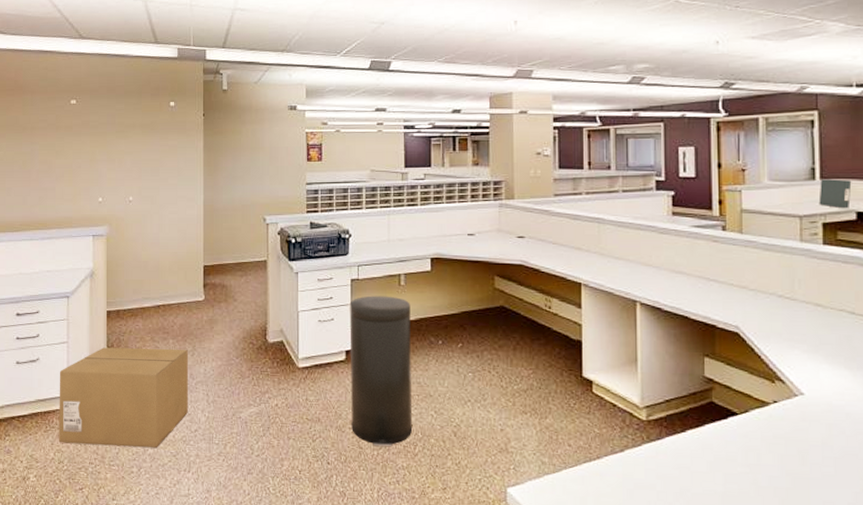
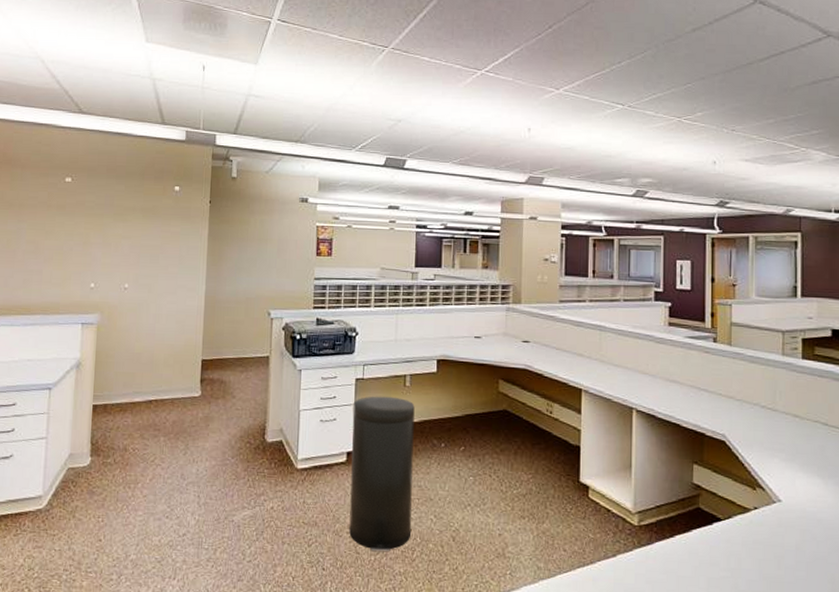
box: present [59,347,188,447] -> none [30,444,180,553]
binder: present [818,179,852,208] -> none [799,297,828,325]

